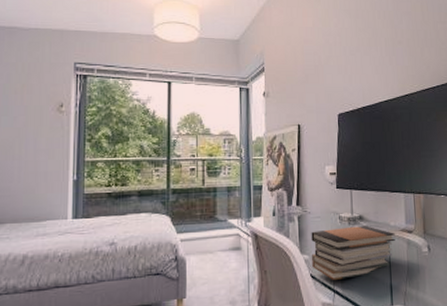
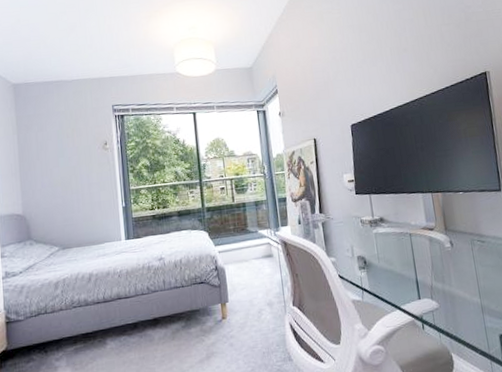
book stack: present [311,225,395,280] -> none [335,226,417,279]

